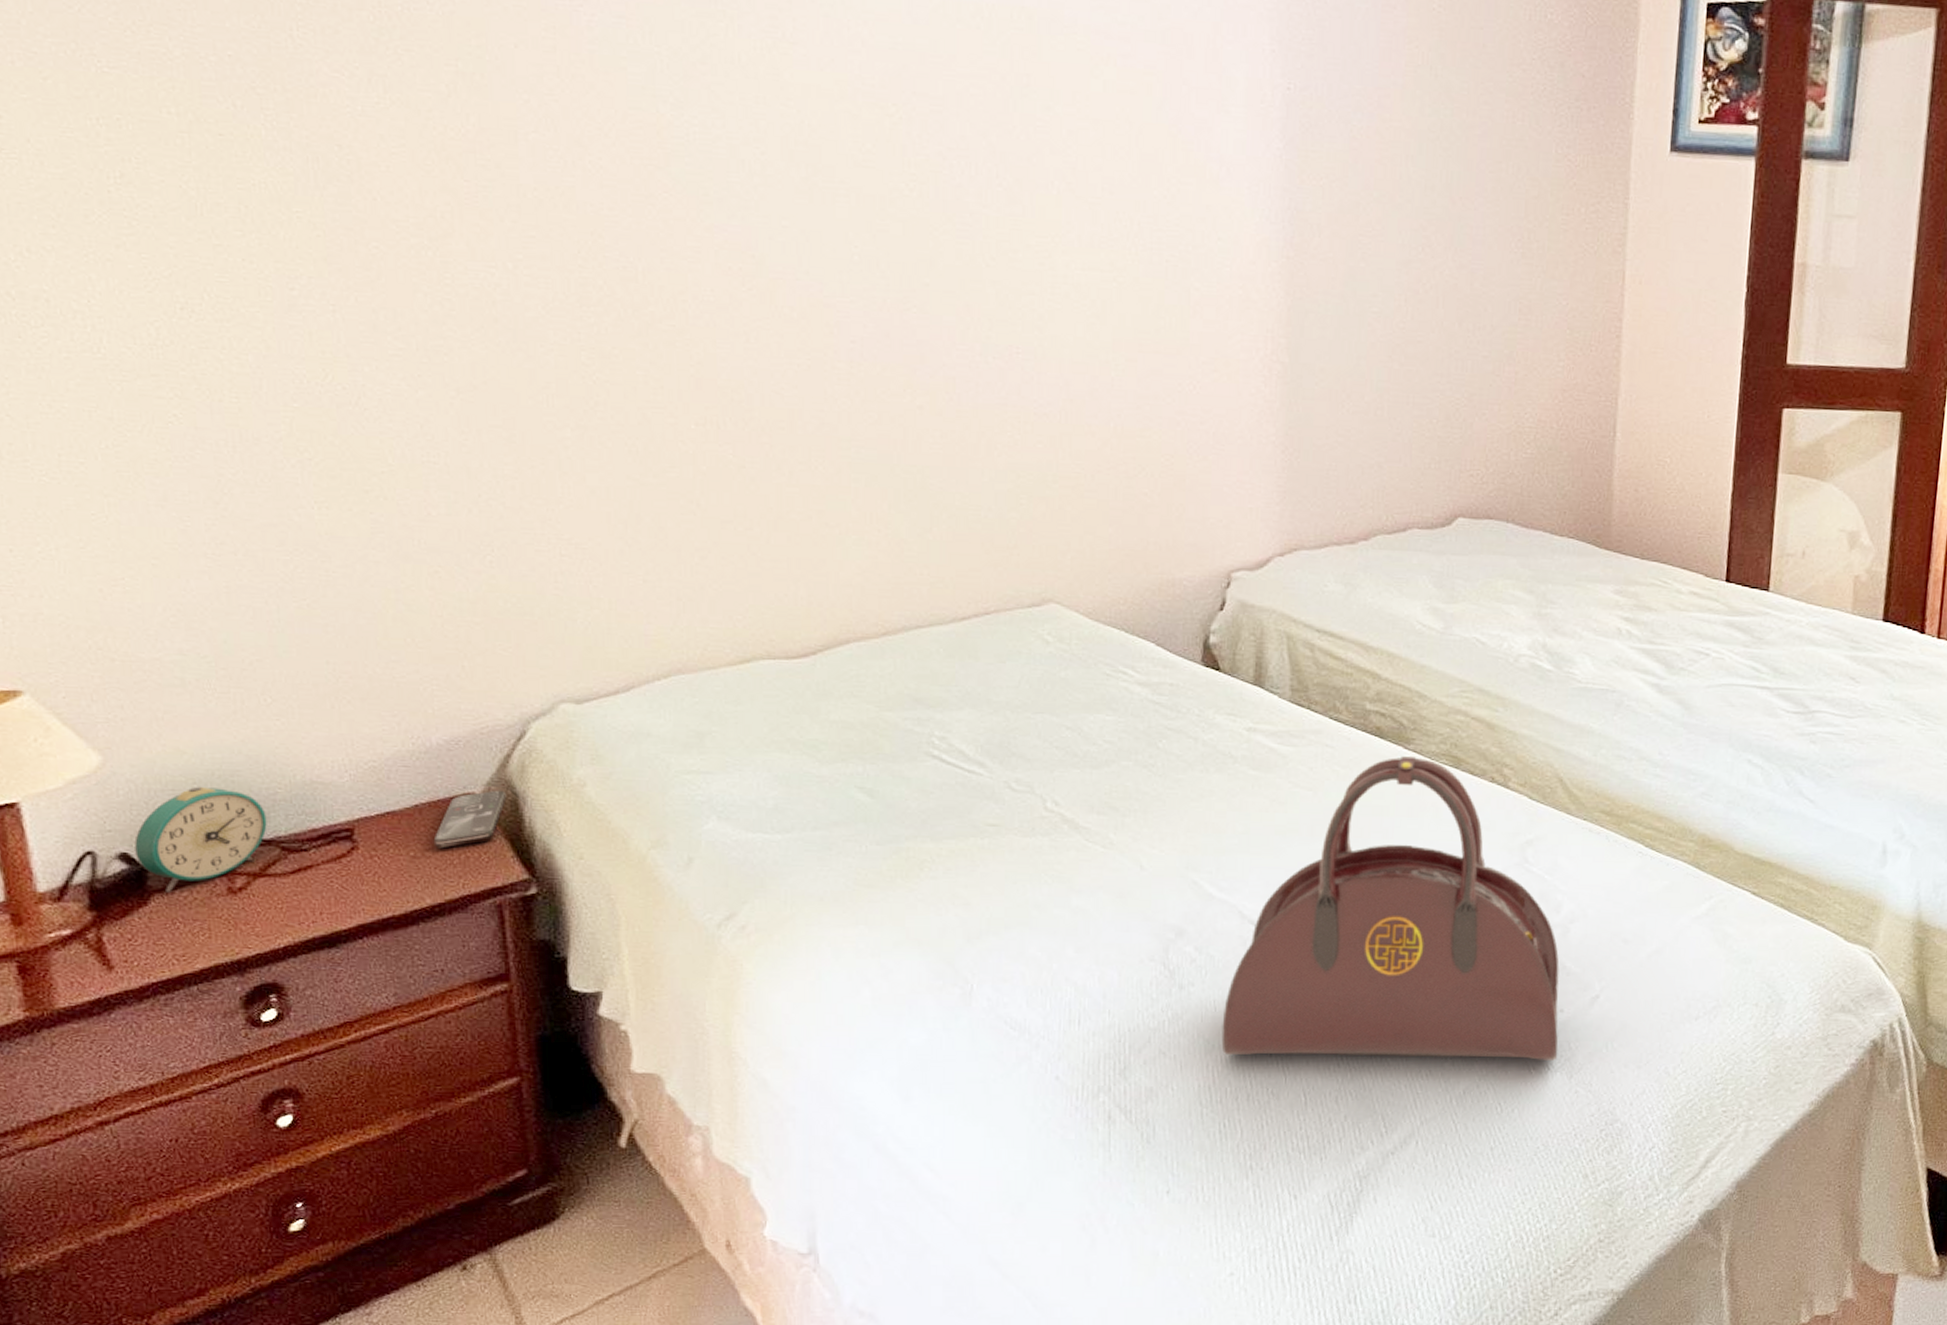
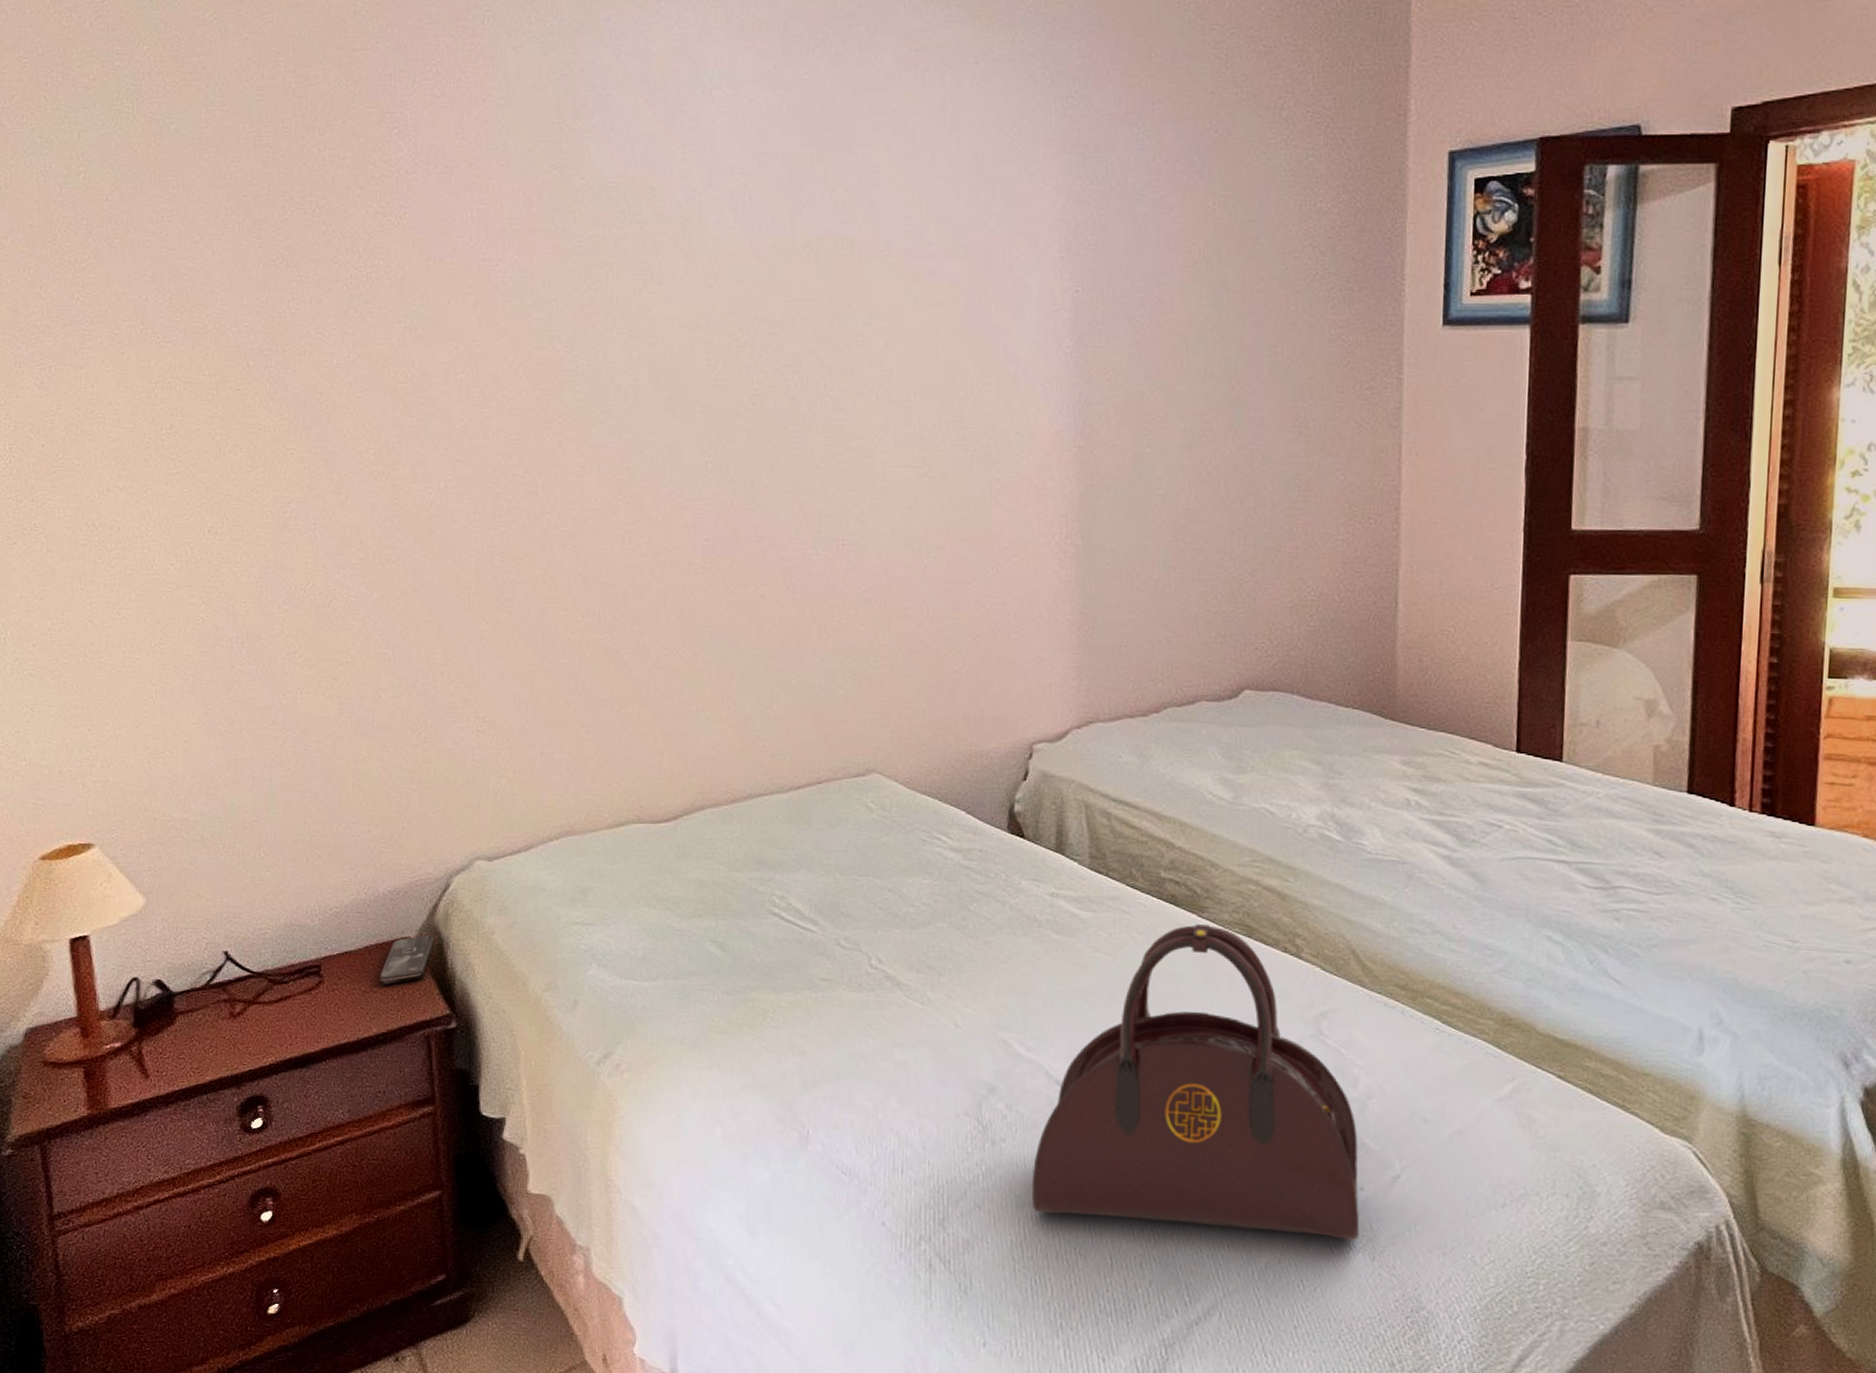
alarm clock: present [134,786,267,892] -> none [166,925,259,1015]

